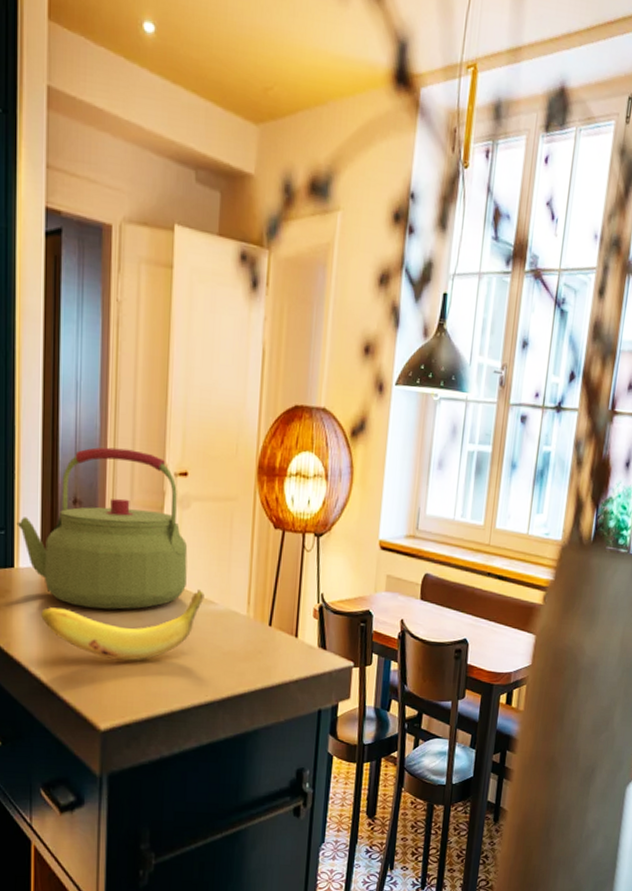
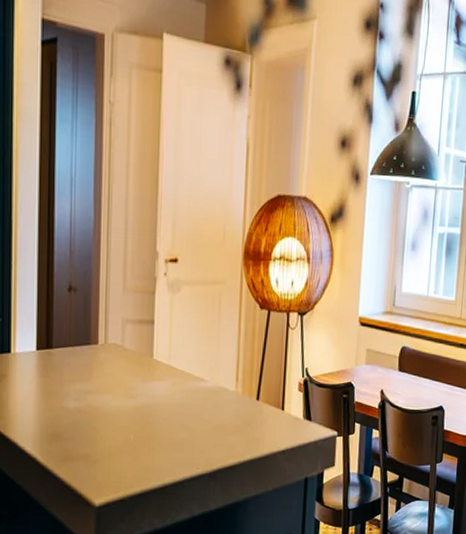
kettle: present [16,447,188,610] -> none [13,237,179,390]
banana: present [41,590,205,661] -> none [37,368,195,438]

